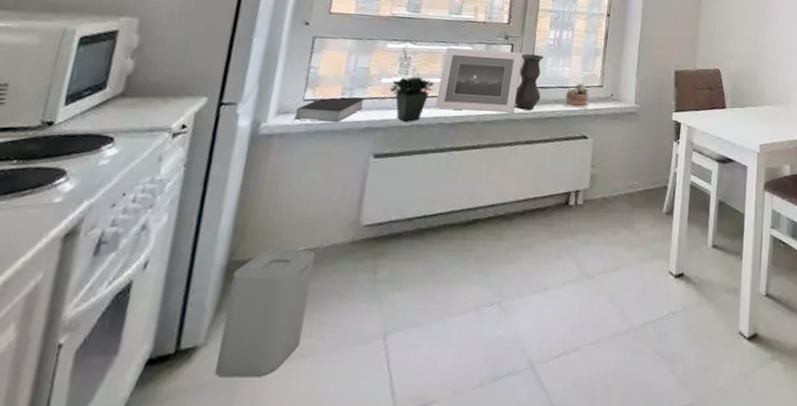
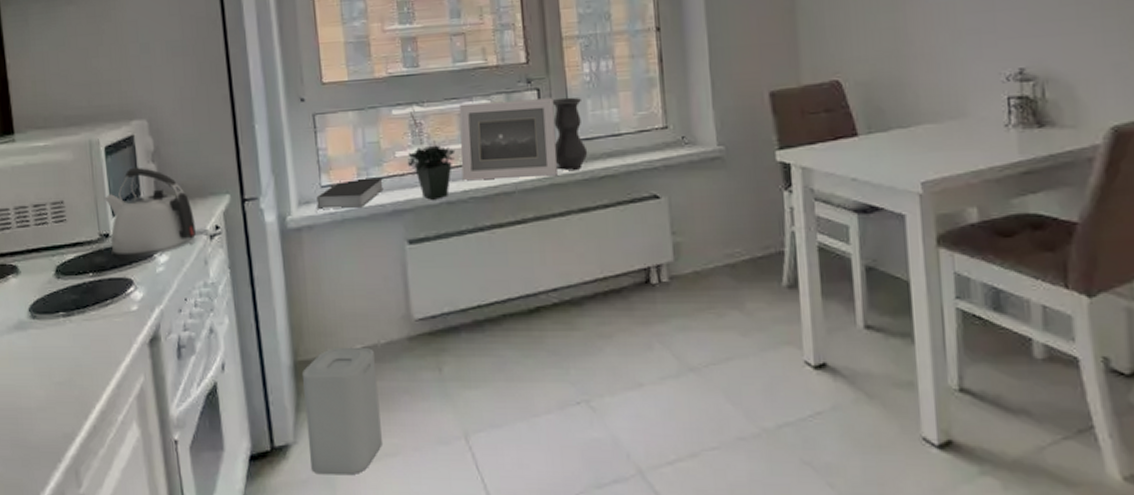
kettle: none [49,60,162,152] -> present [105,167,196,261]
succulent plant: present [563,83,589,109] -> none [619,127,653,161]

